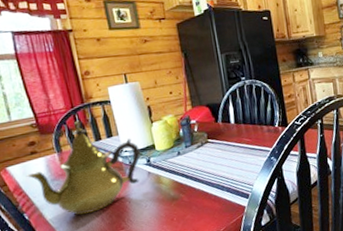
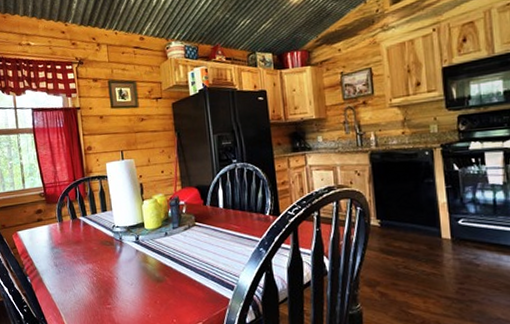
teapot: present [26,120,140,215] -> none [32,193,130,285]

